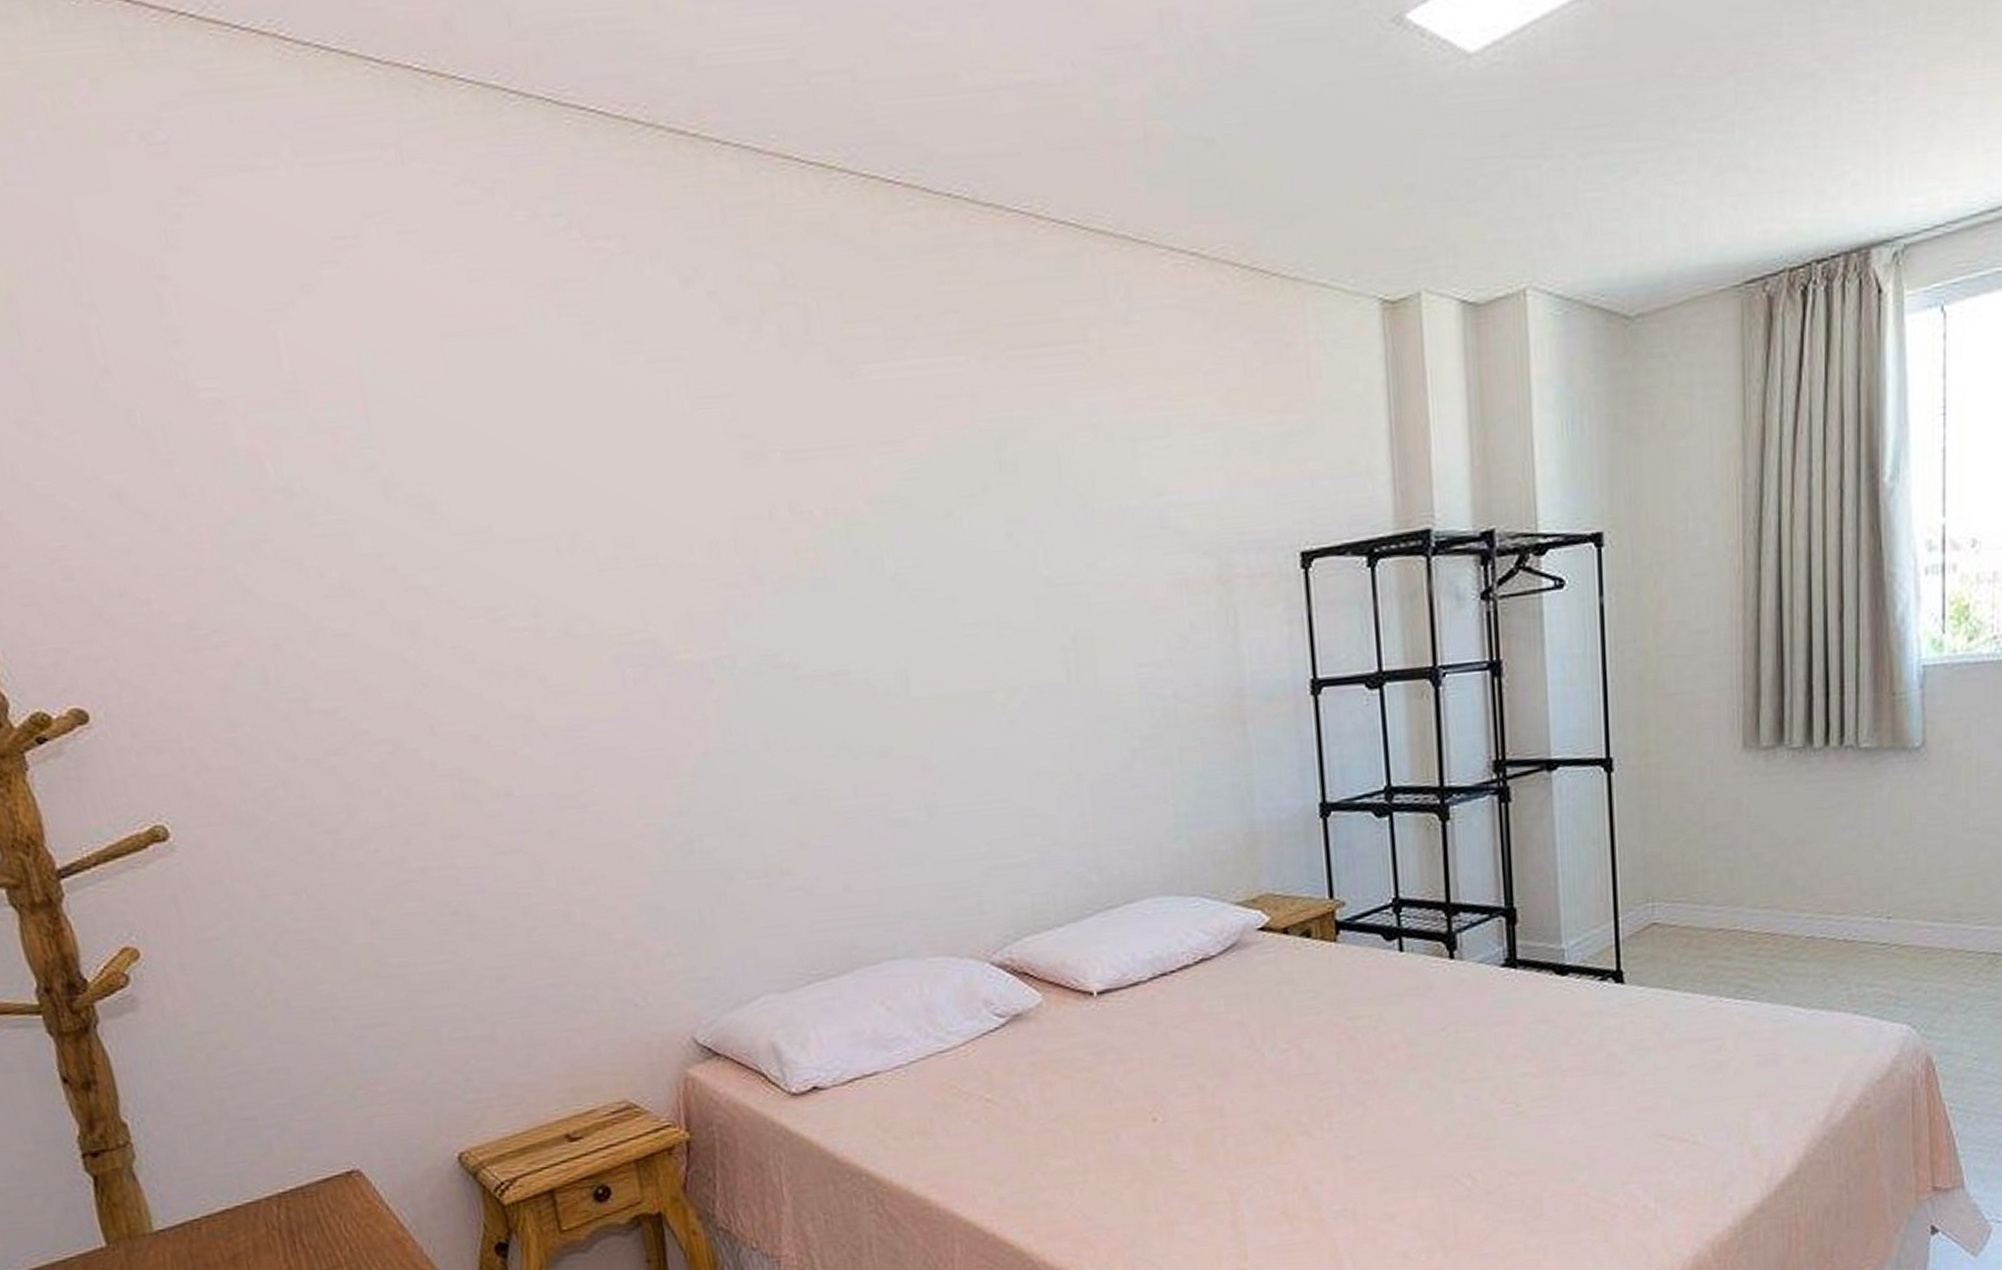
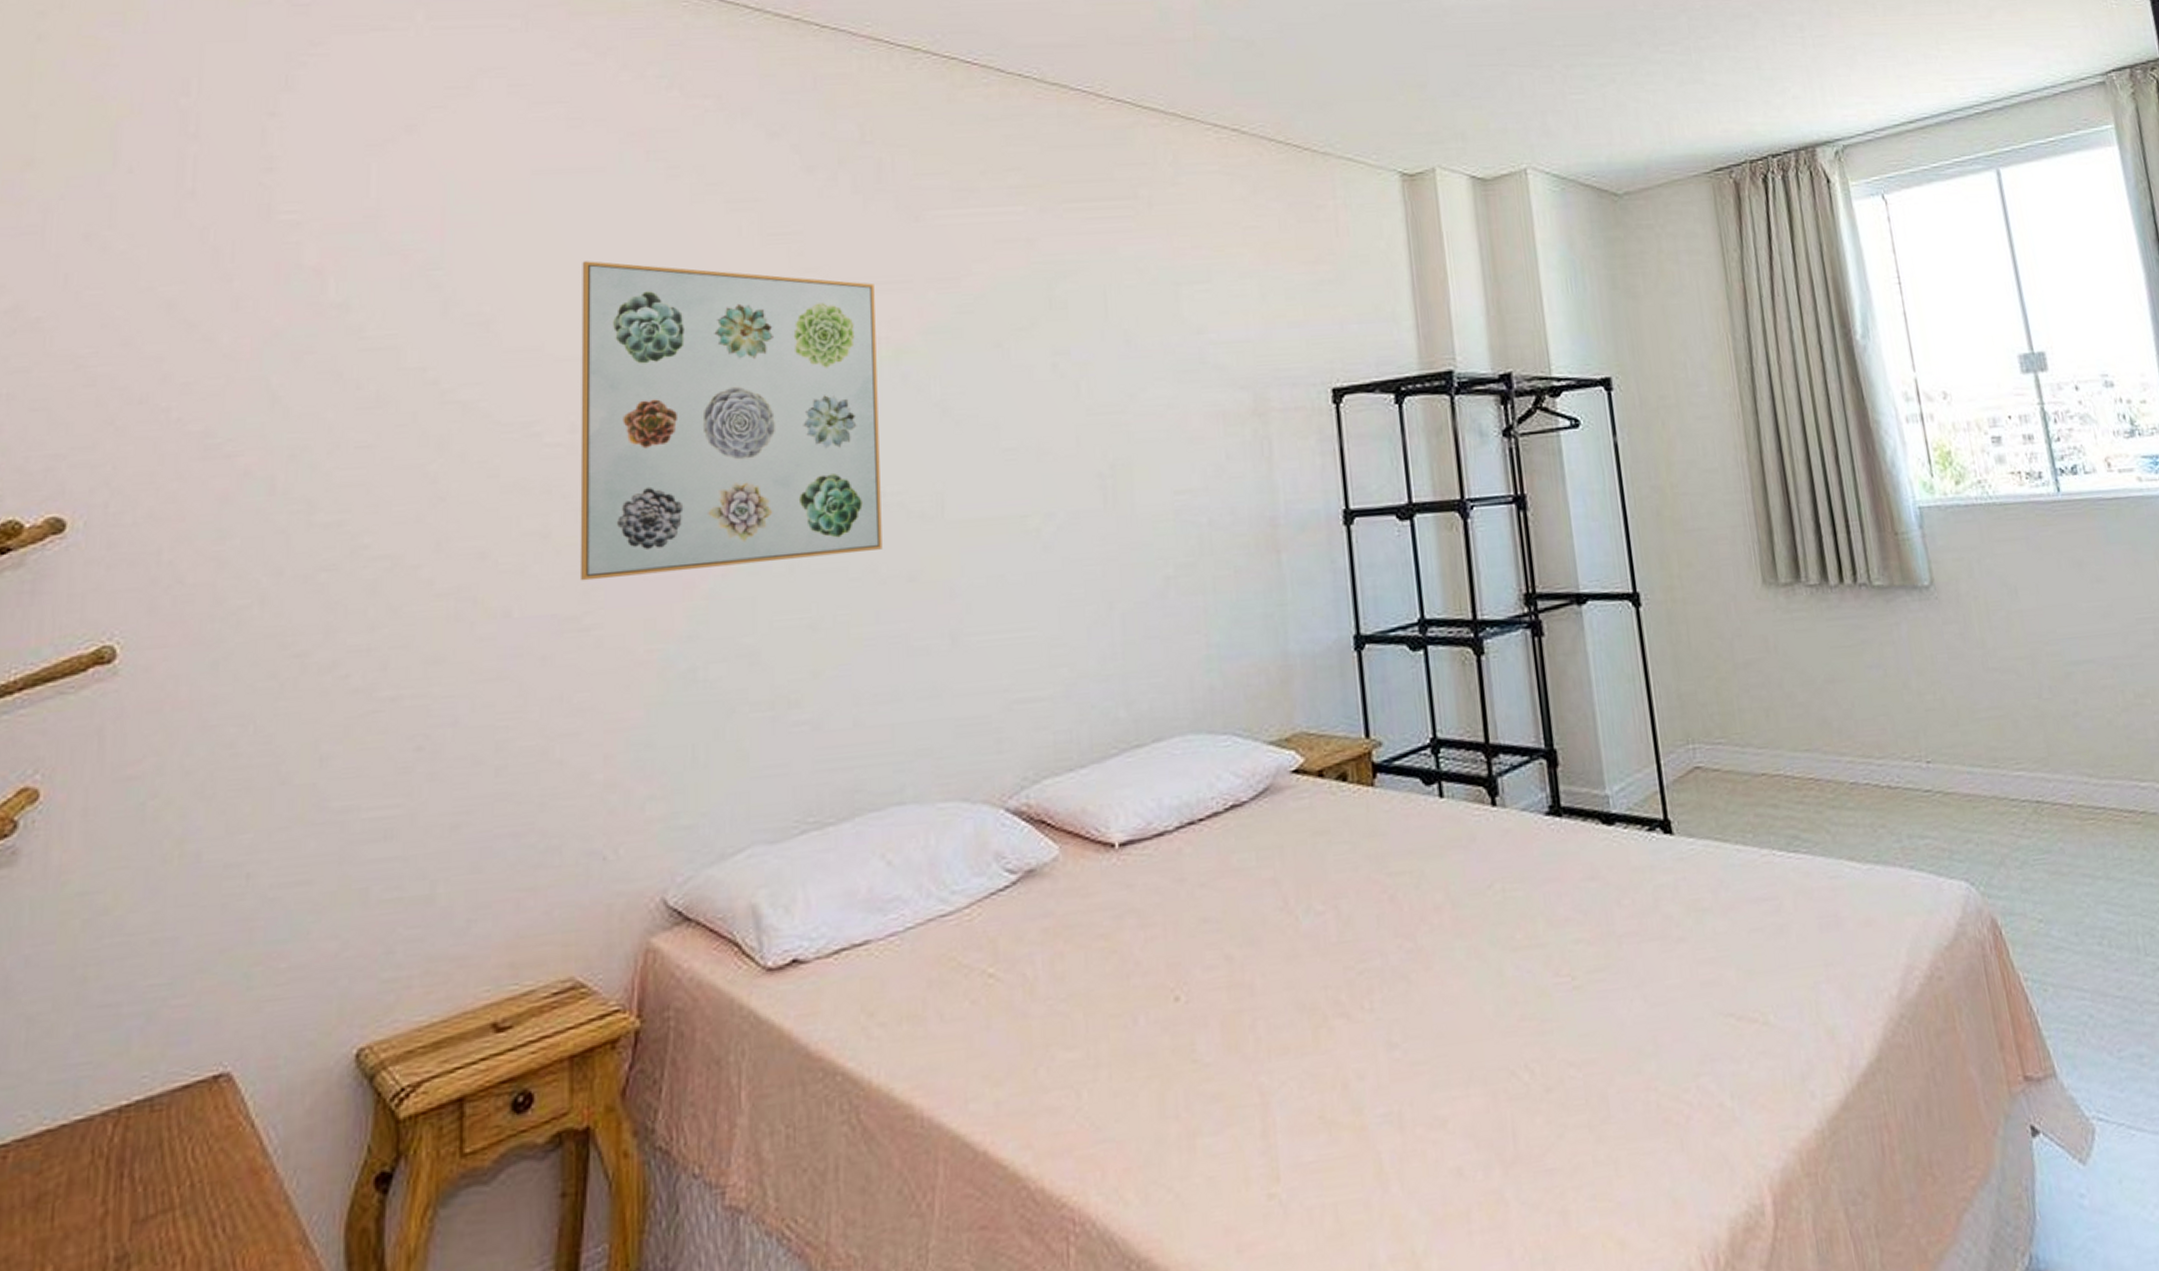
wall art: none [512,433,853,761] -> present [579,261,882,581]

